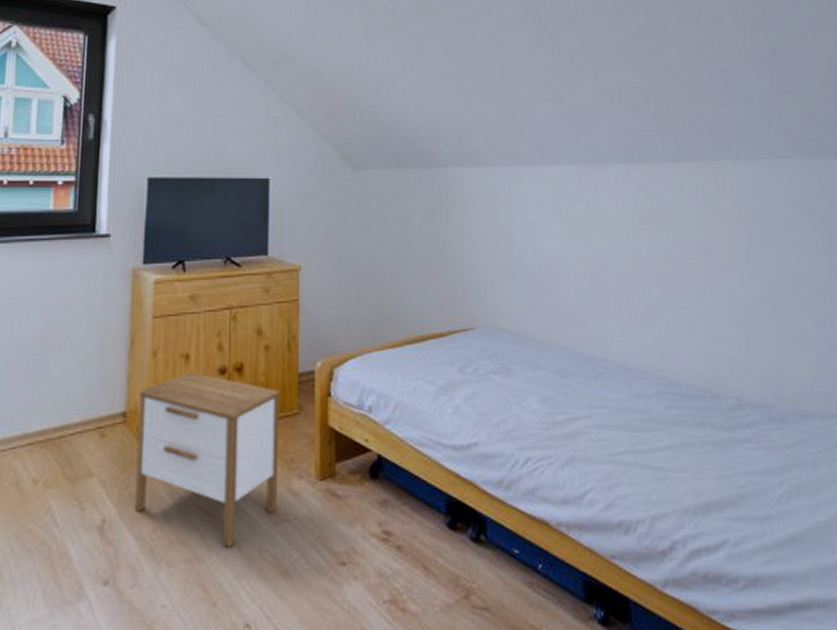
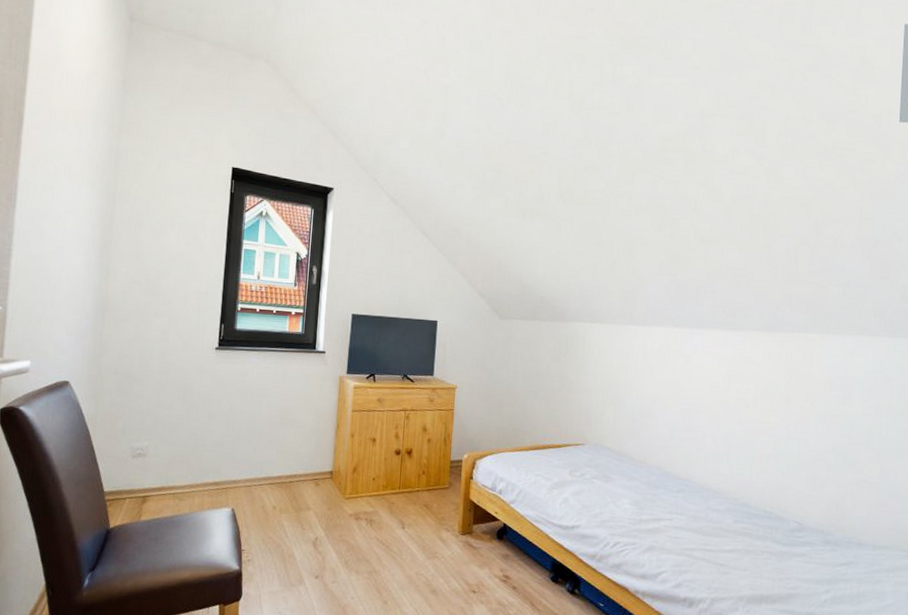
nightstand: present [135,371,280,547] -> none [336,450,437,568]

